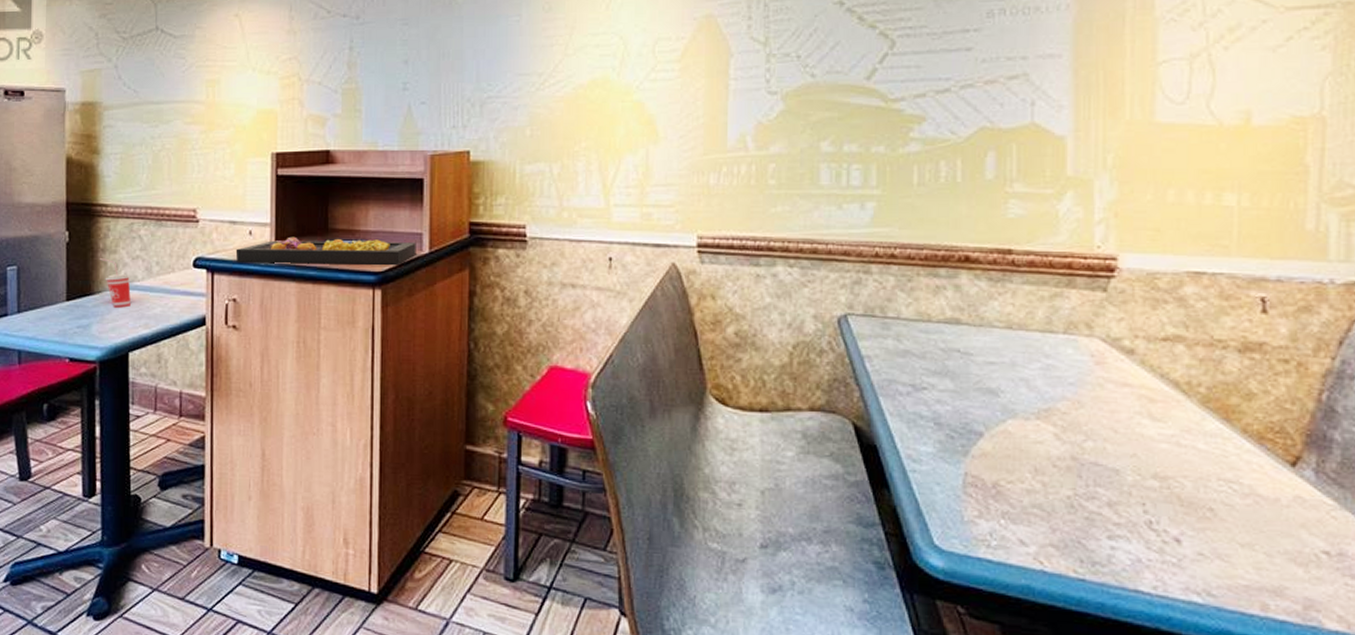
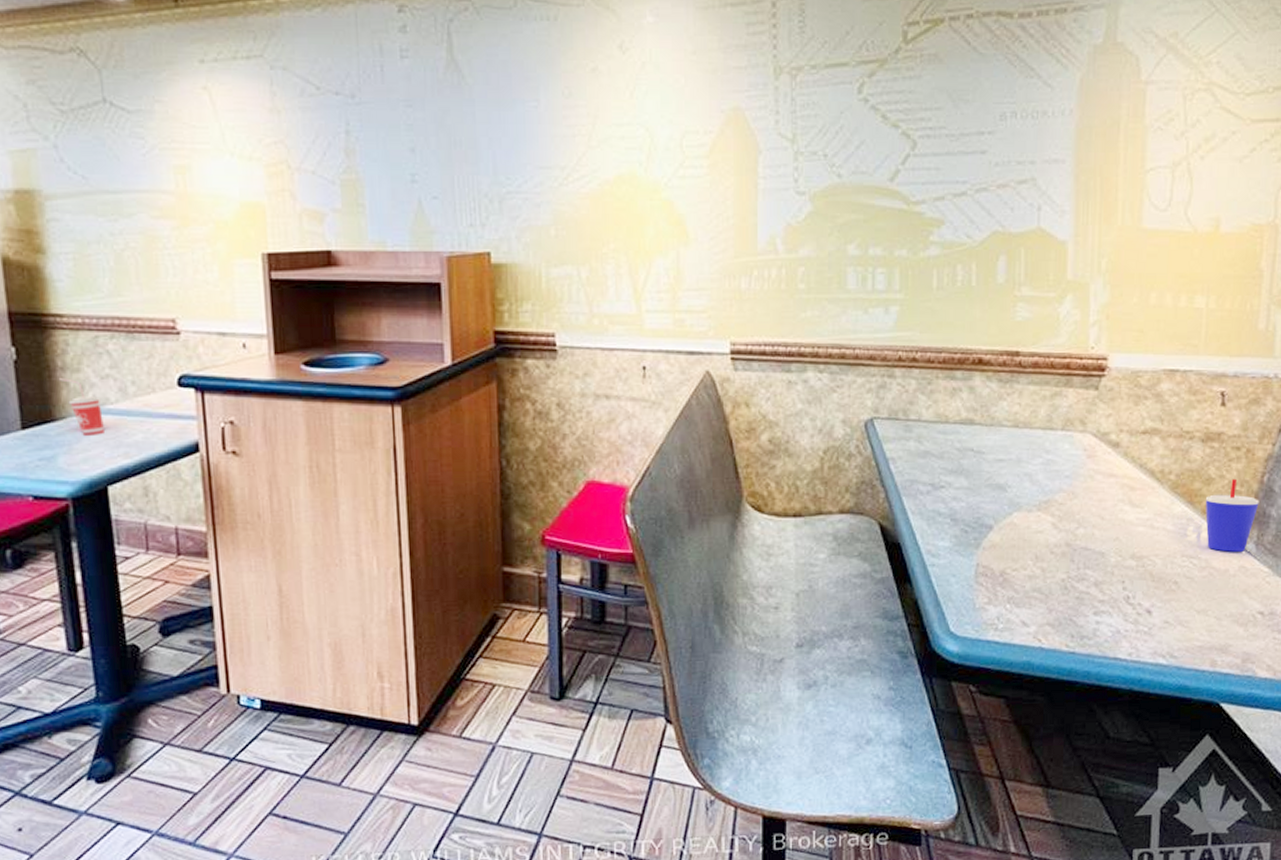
food tray: present [235,236,416,265] -> none [228,349,438,380]
beverage cup: none [1245,395,1317,479] -> present [1205,478,1259,552]

